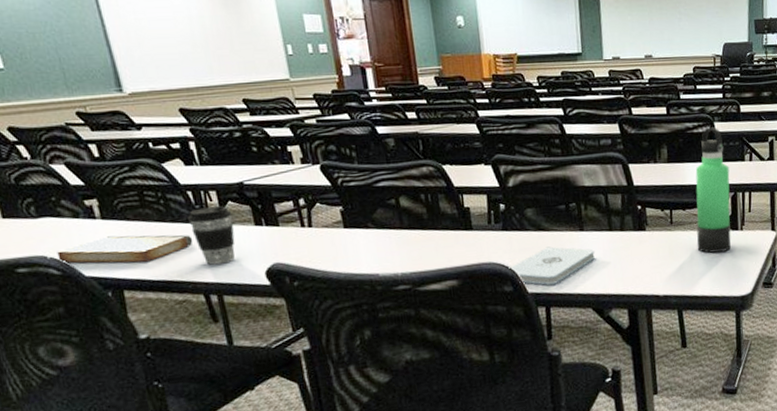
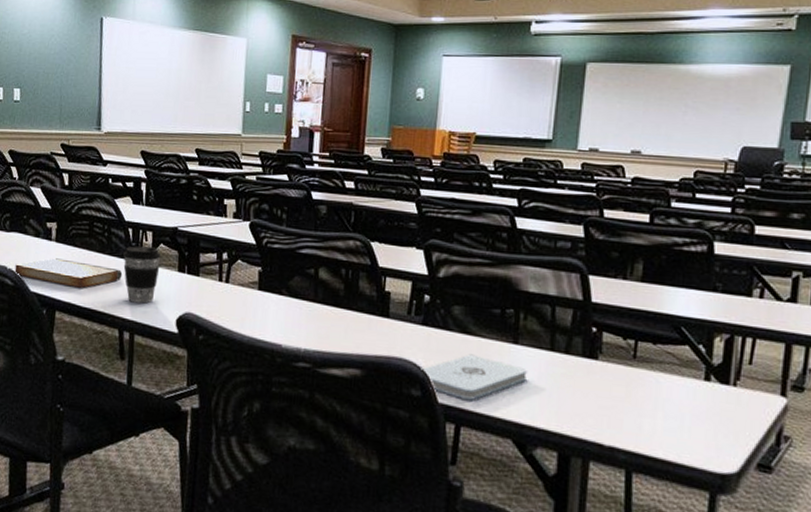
thermos bottle: present [695,127,731,253] -> none [665,247,728,410]

